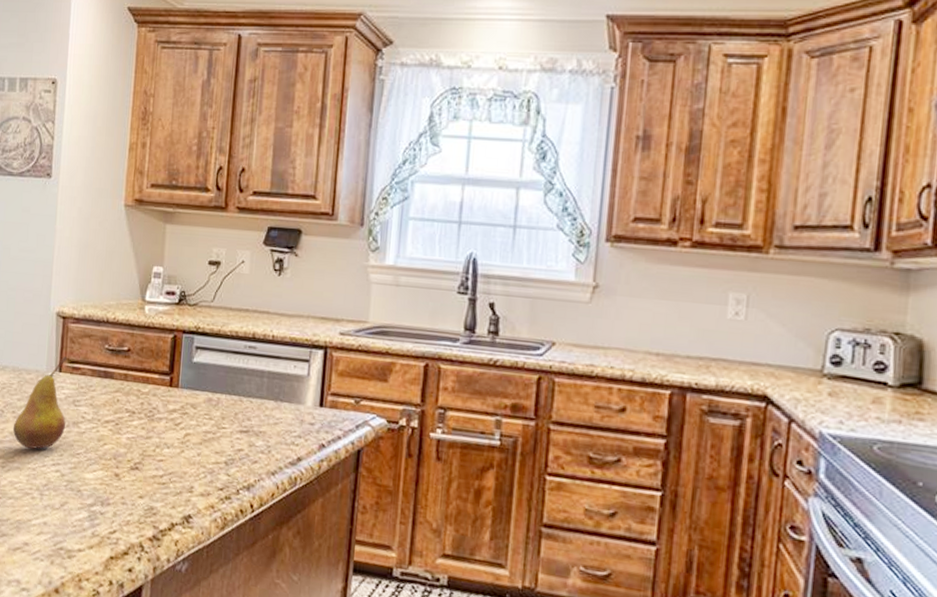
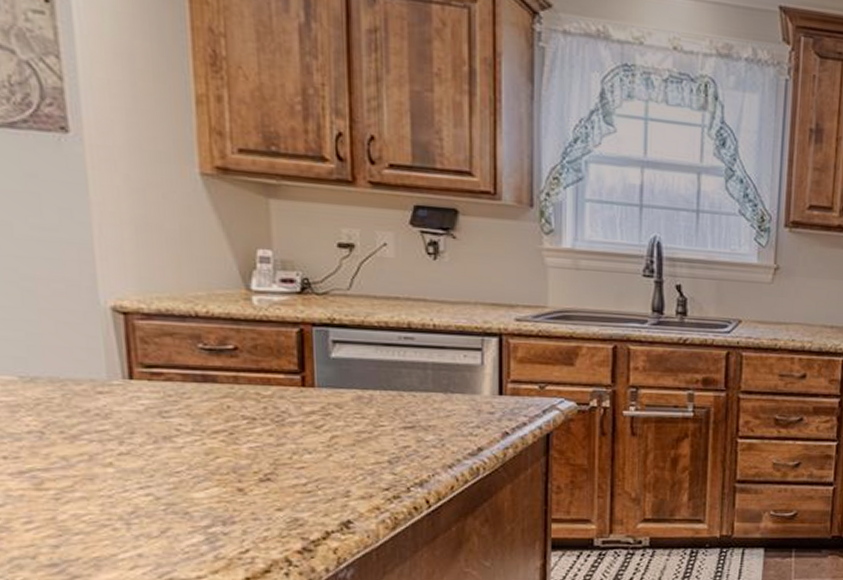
fruit: present [12,356,67,449] -> none [64,360,152,473]

